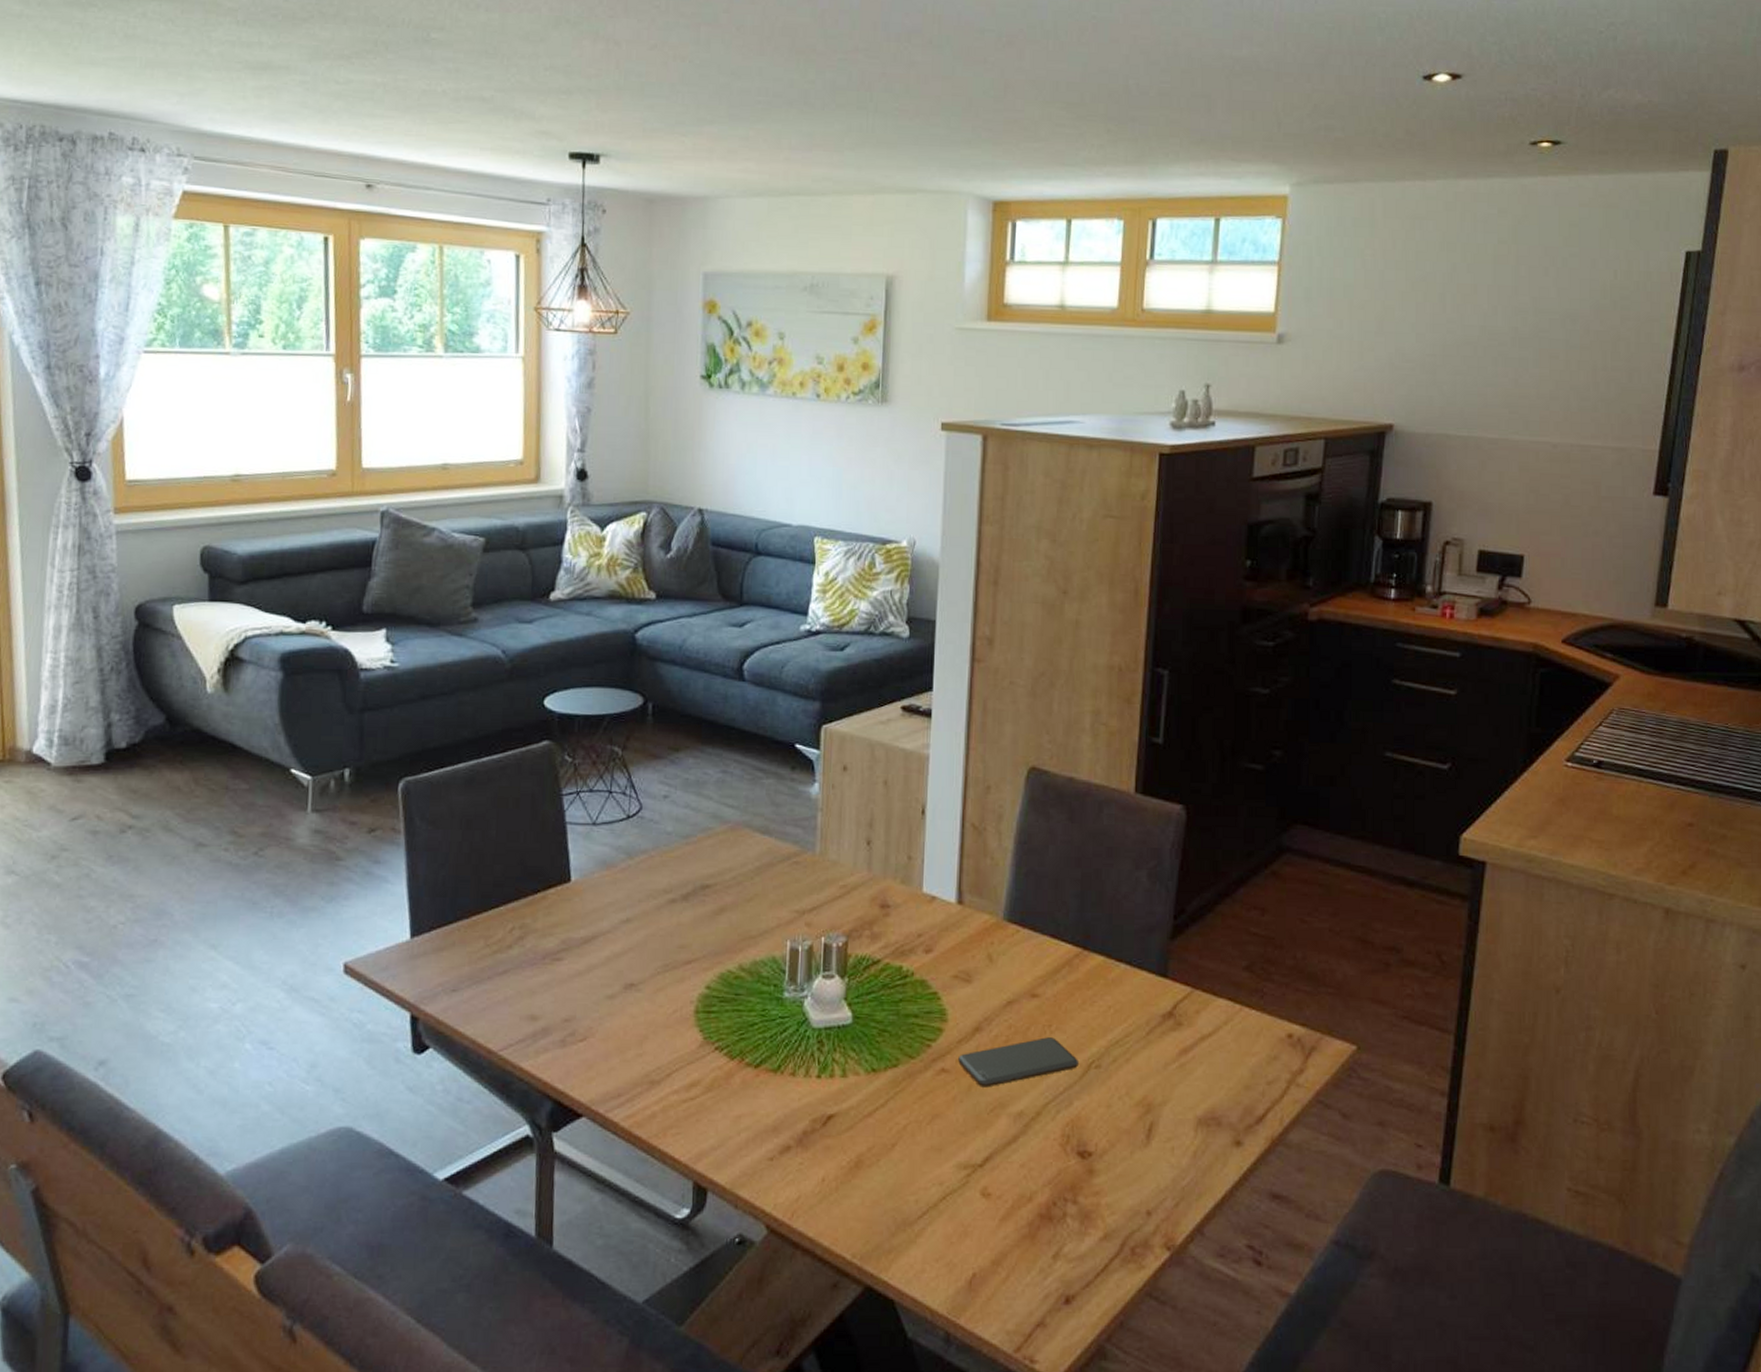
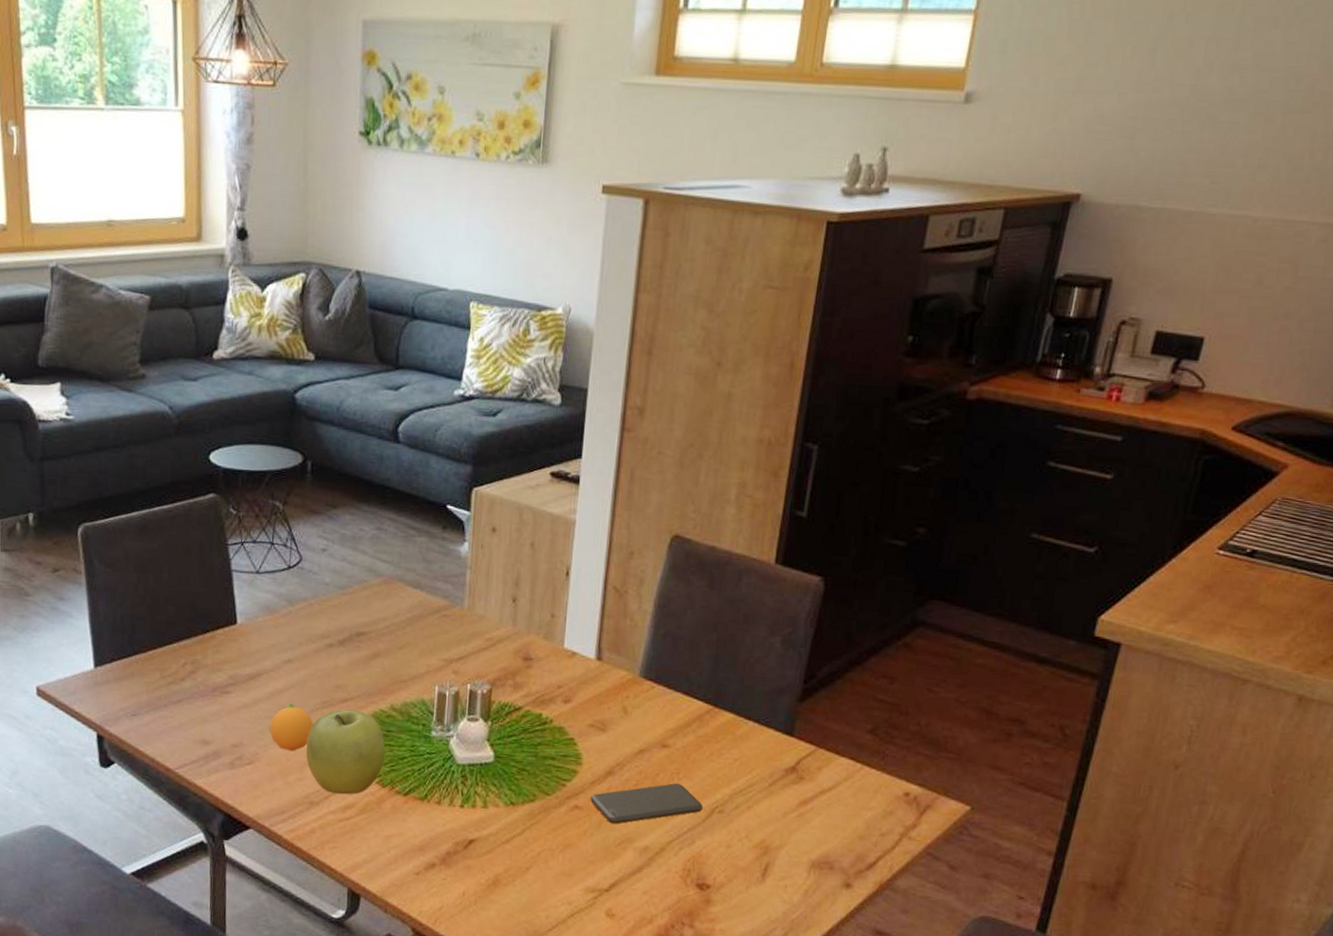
orange: none [605,969,654,1023] -> present [269,704,313,752]
fruit: none [645,972,734,1071] -> present [305,709,386,795]

